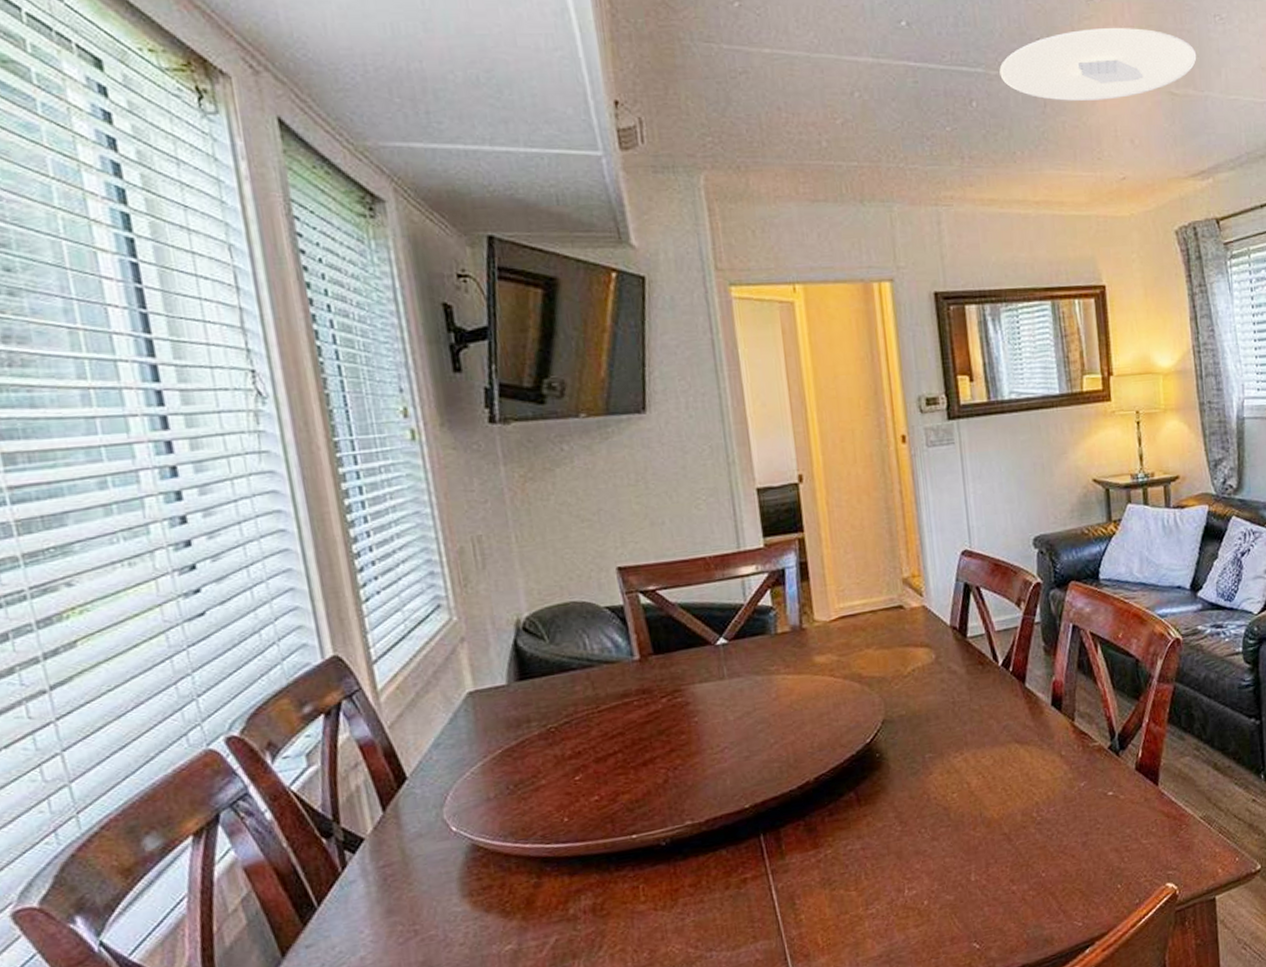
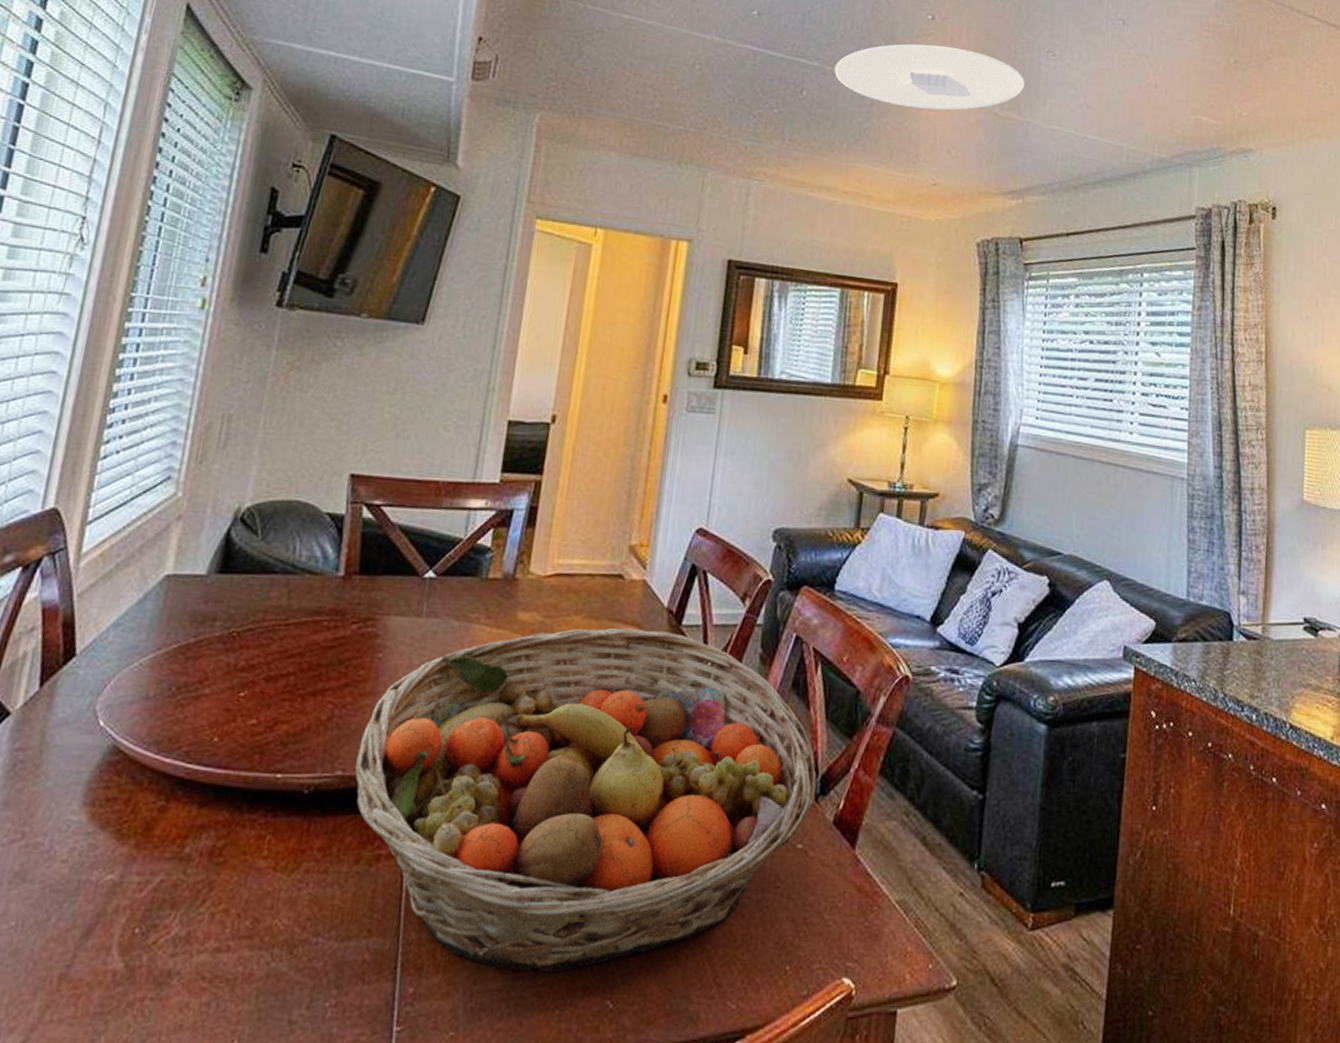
fruit basket: none [700,645,1117,940] -> present [355,627,817,972]

